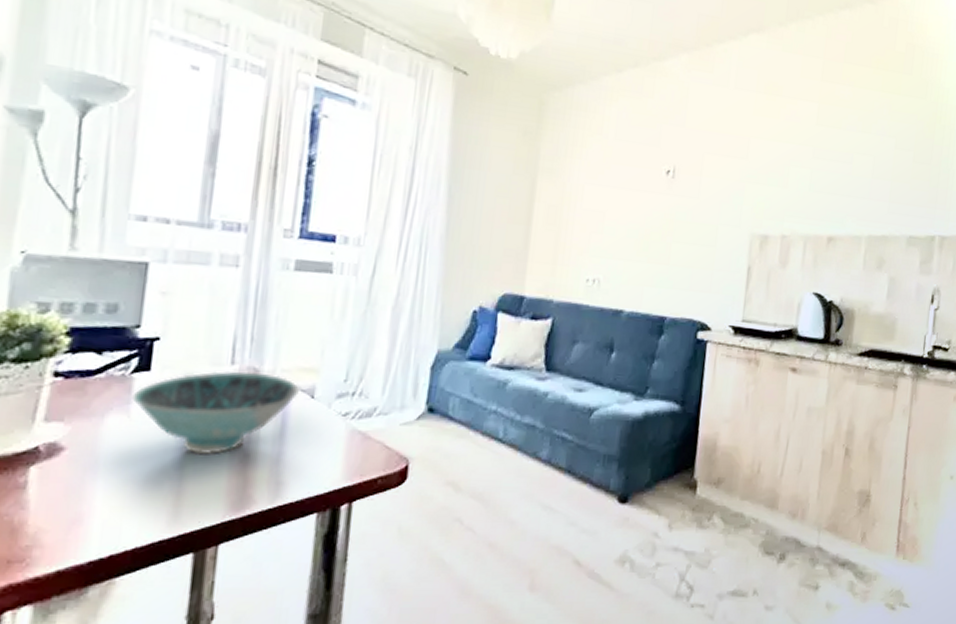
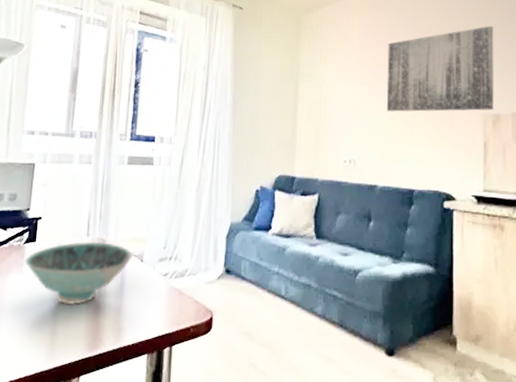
wall art: none [642,130,773,230] -> present [386,25,494,112]

